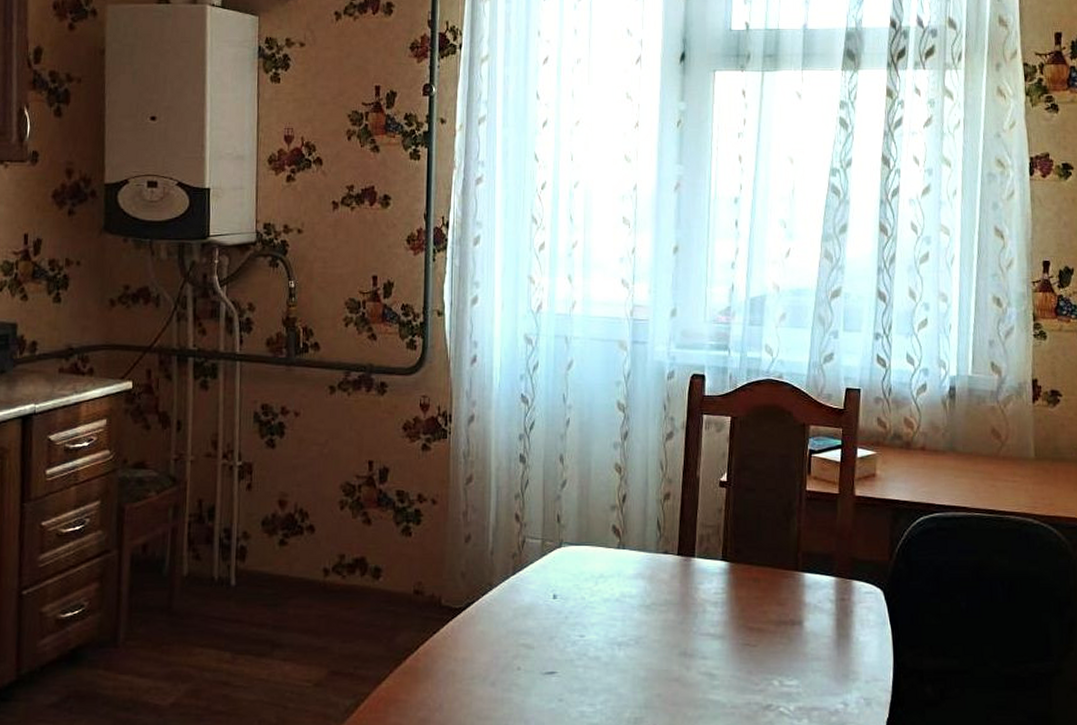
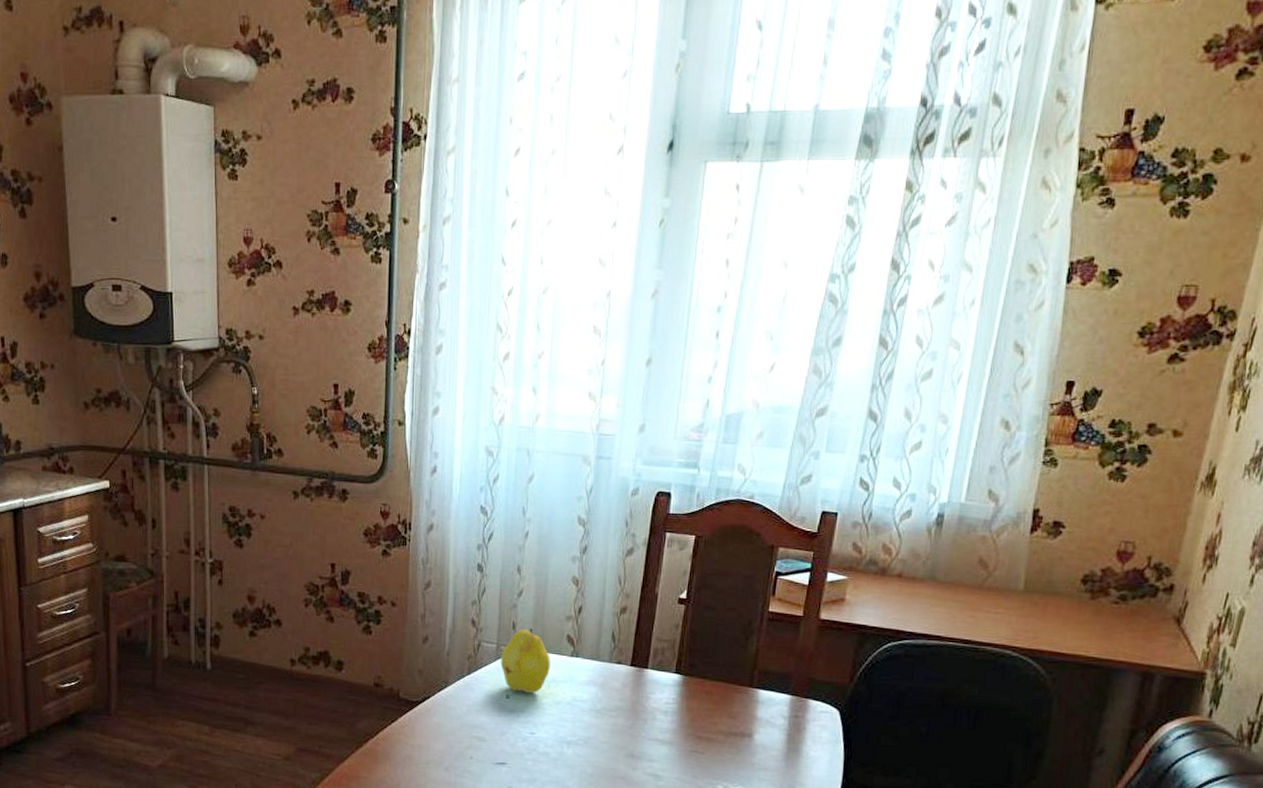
fruit: none [546,520,597,591] -> present [500,627,550,693]

